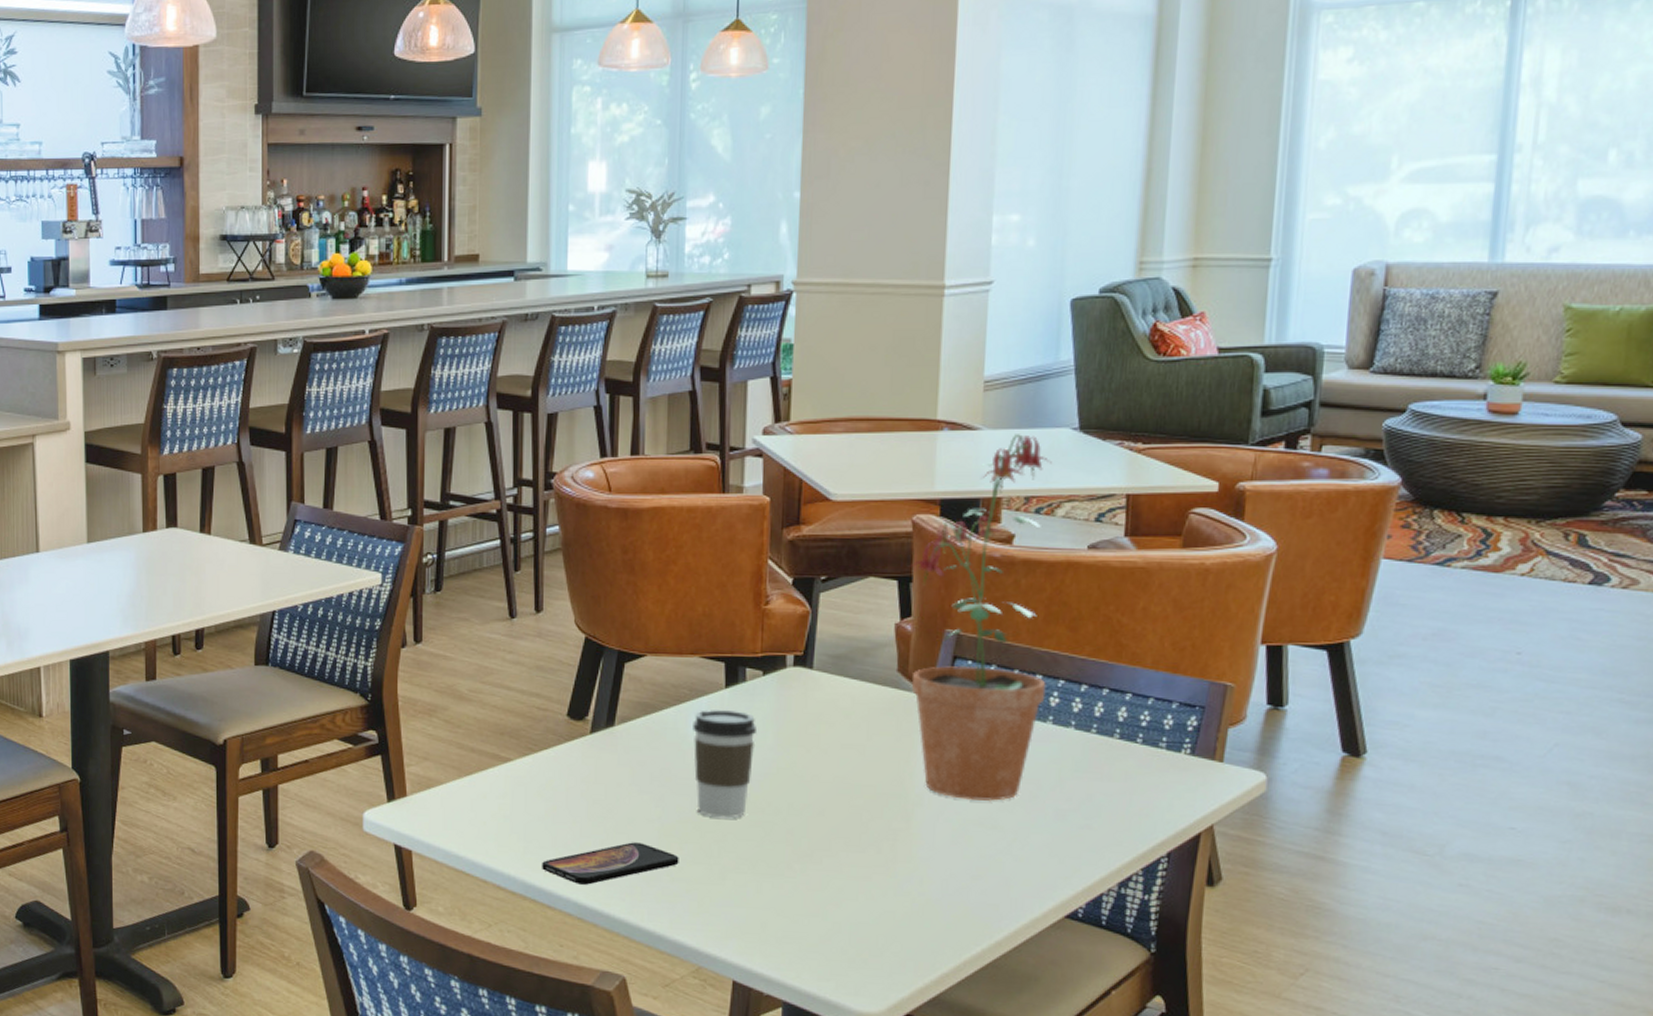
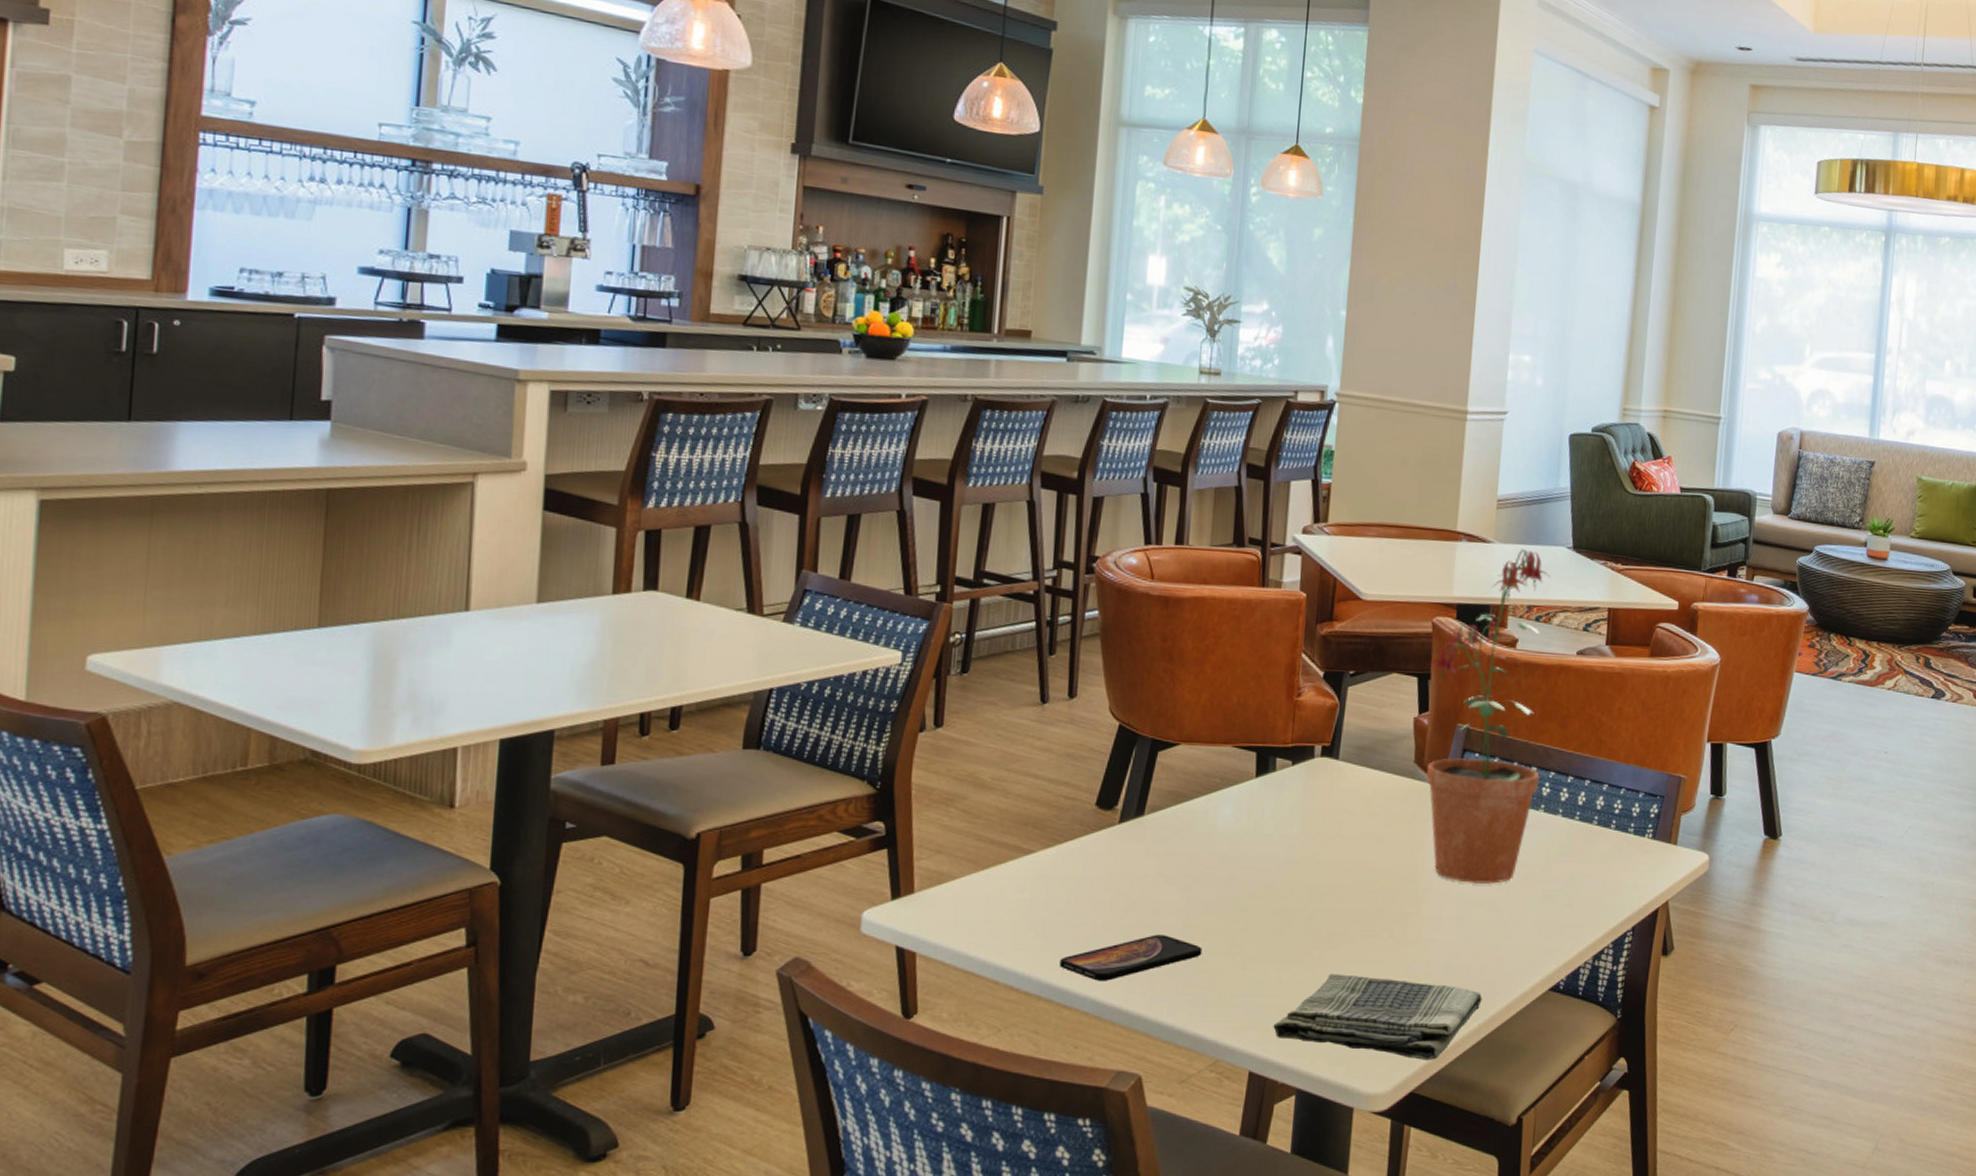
coffee cup: present [693,710,756,819] -> none [1221,799,1284,907]
dish towel: none [756,888,986,984] -> present [1273,974,1482,1061]

